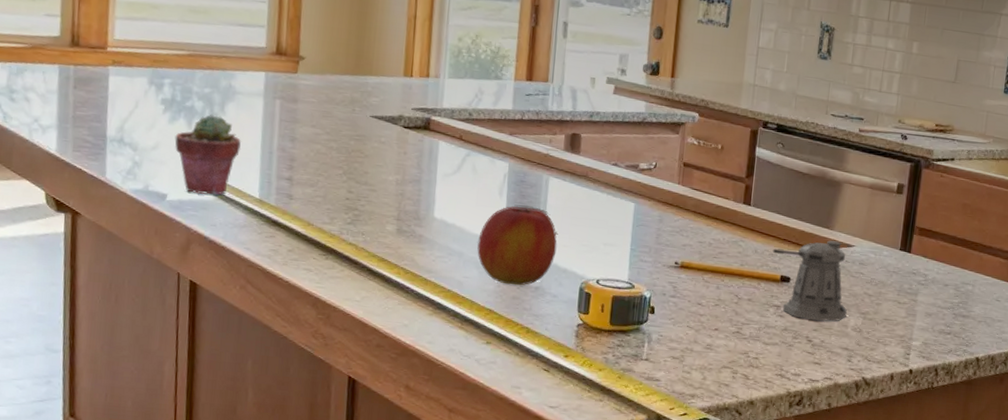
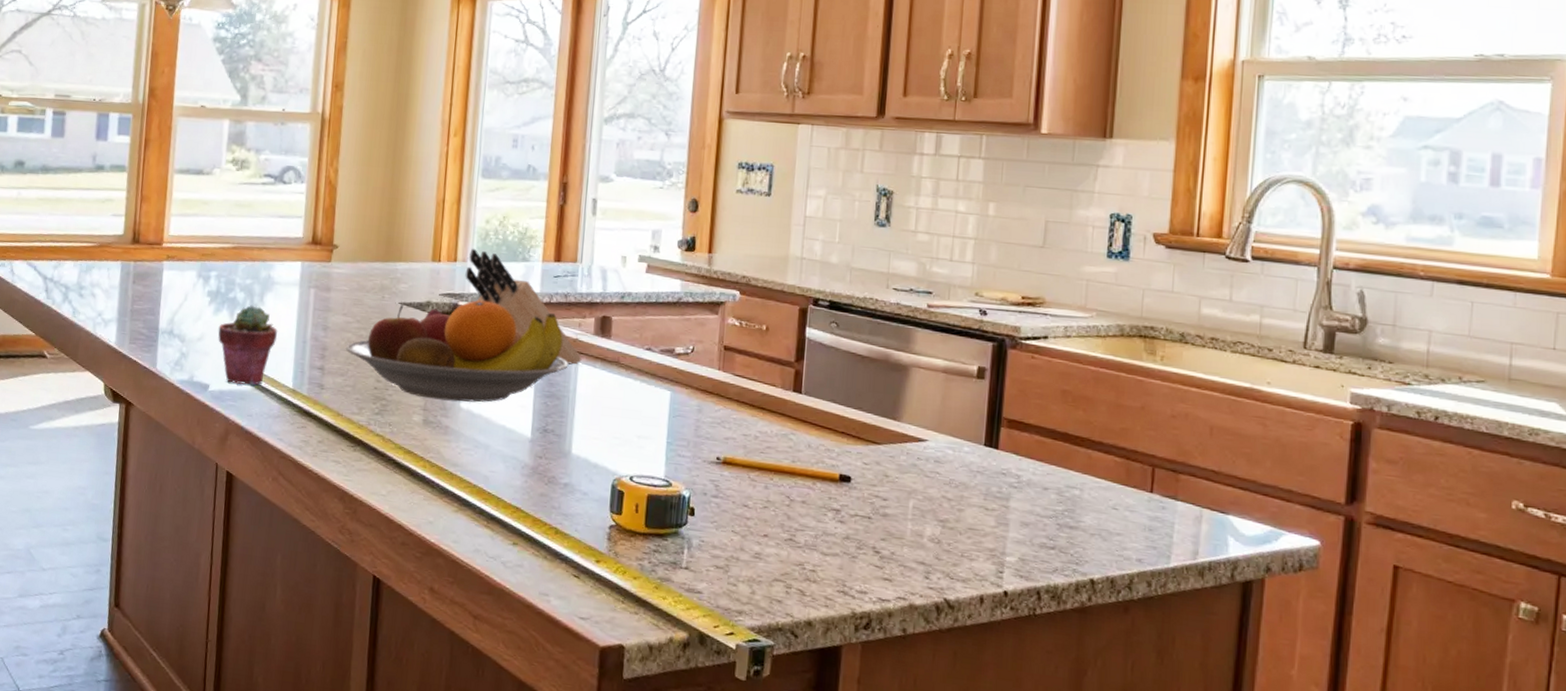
fruit bowl: none [315,115,540,213] -> present [345,300,569,403]
knife block: none [438,64,553,178] -> present [465,248,582,365]
apple: present [477,206,557,286] -> none [504,395,588,482]
pepper shaker: present [772,240,847,321] -> none [828,434,921,530]

